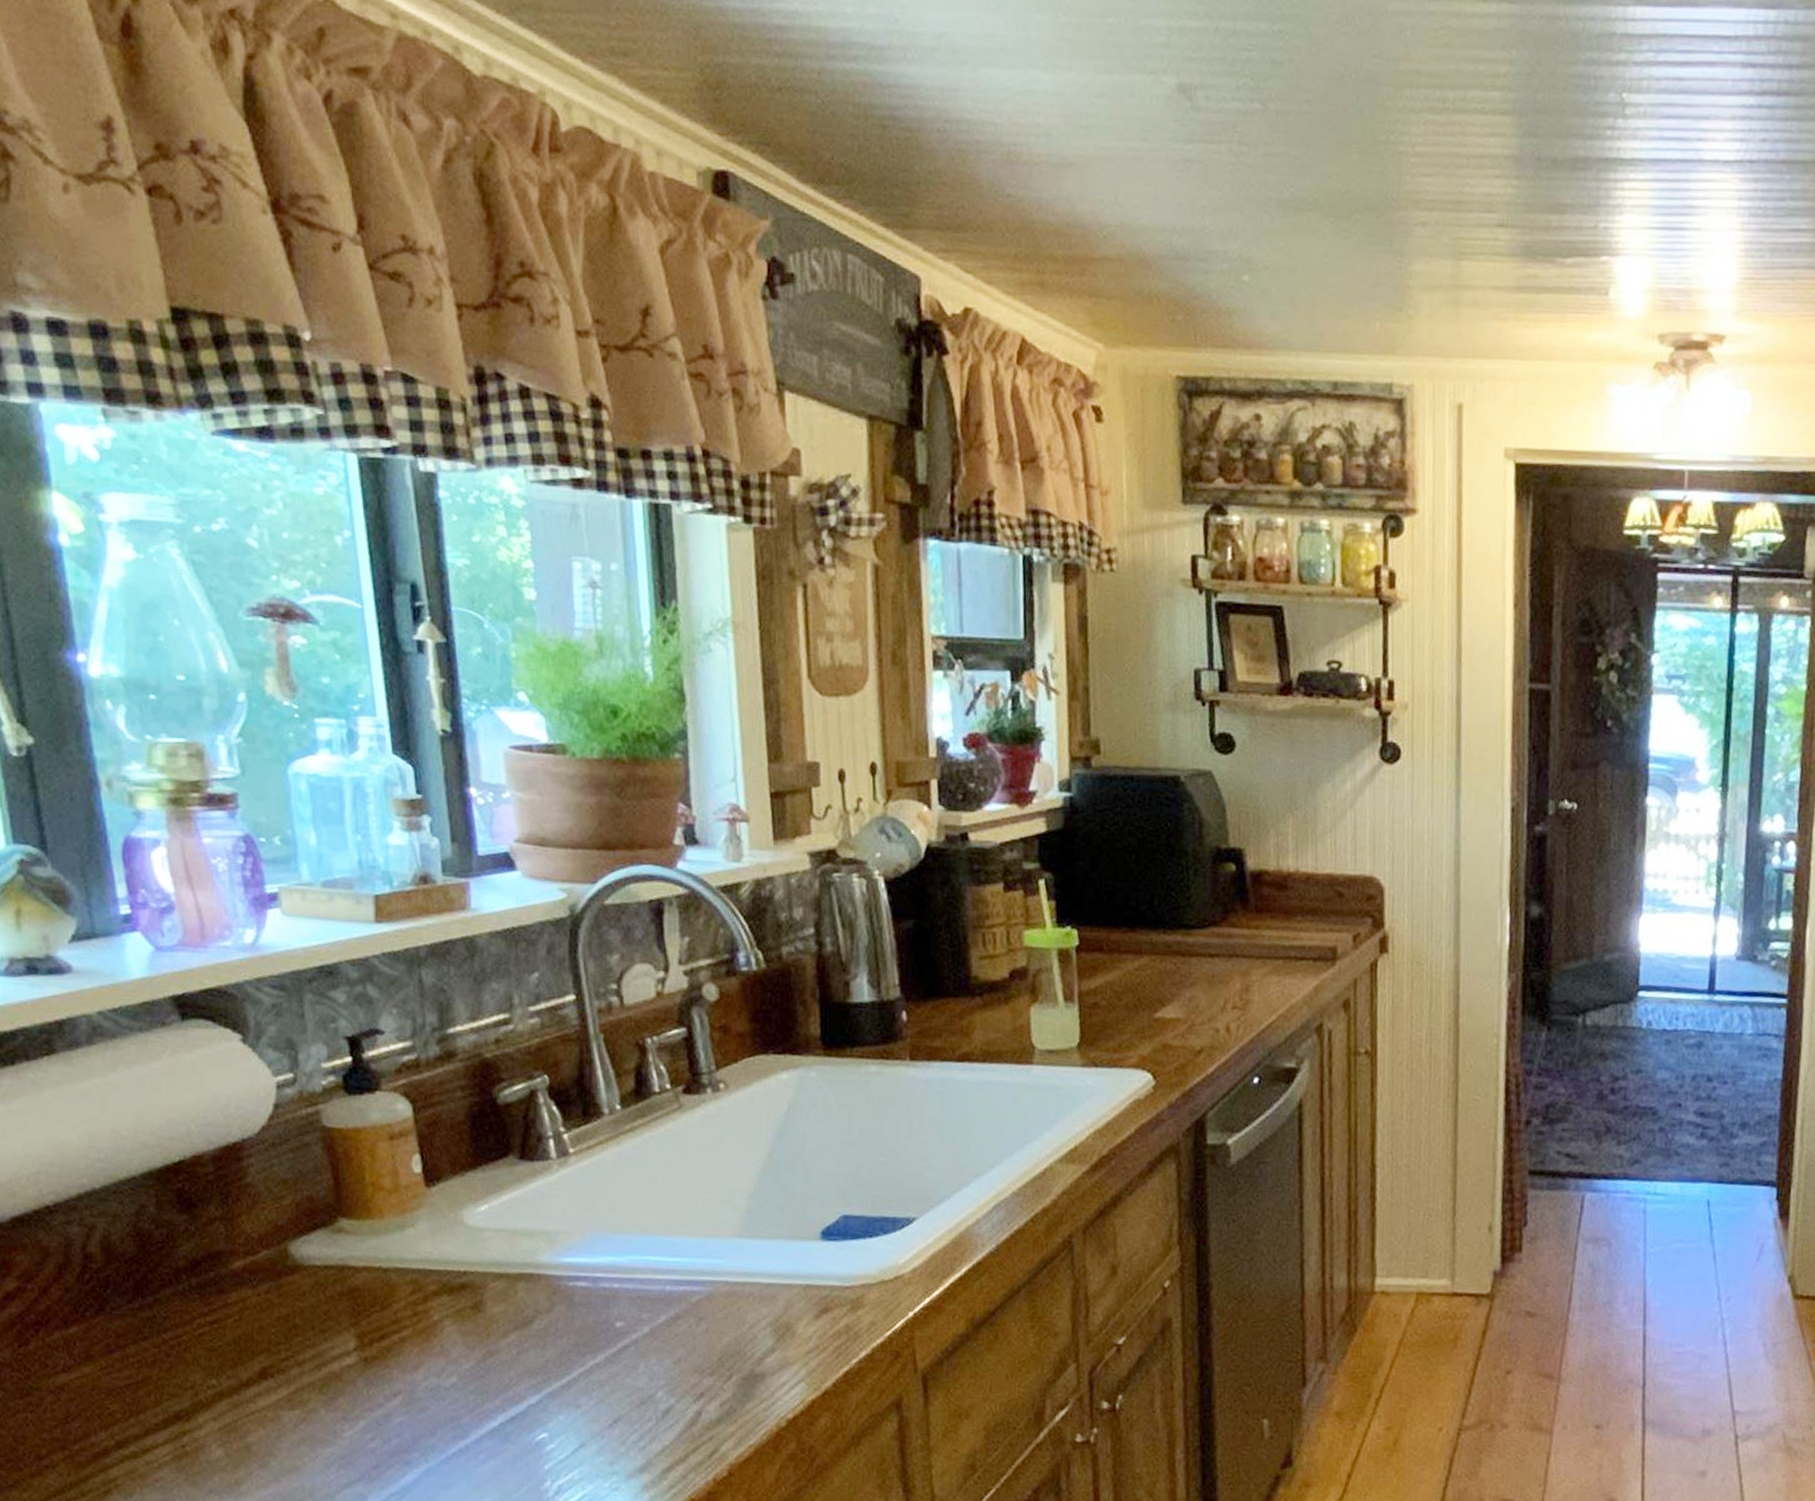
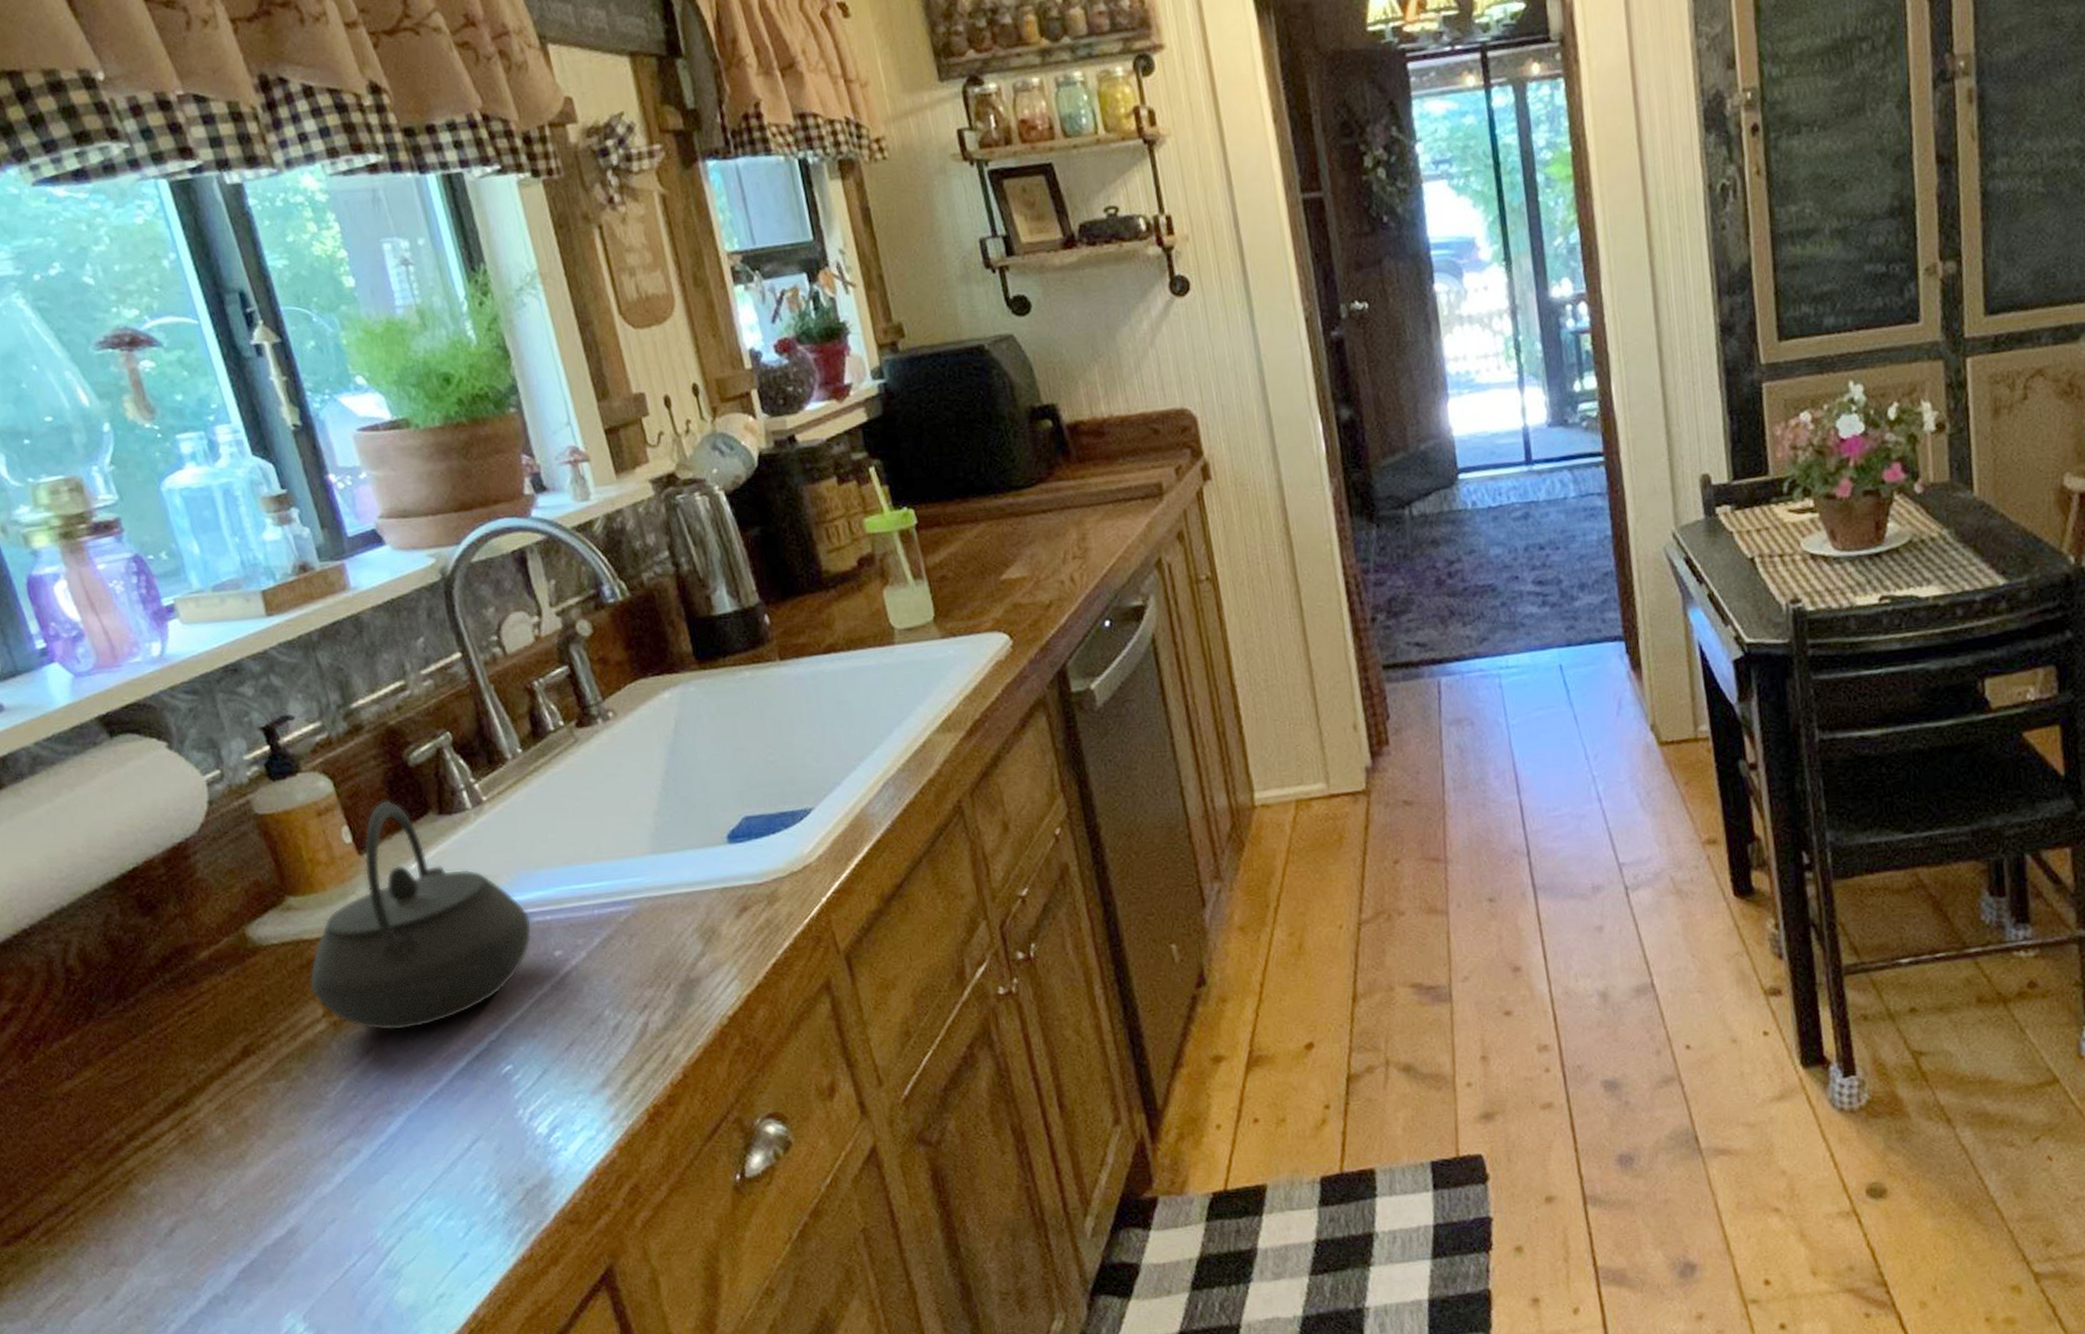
kettle: none [346,1135,597,1379] -> present [309,800,532,1031]

